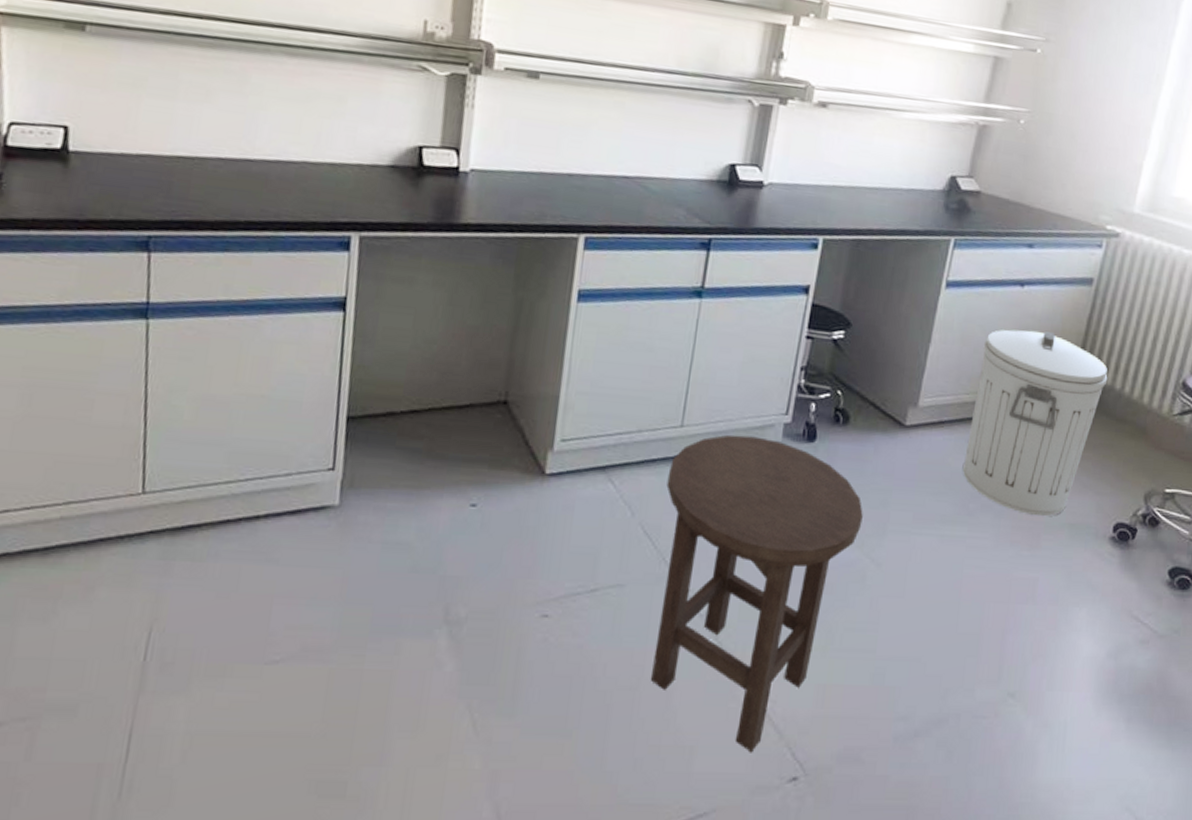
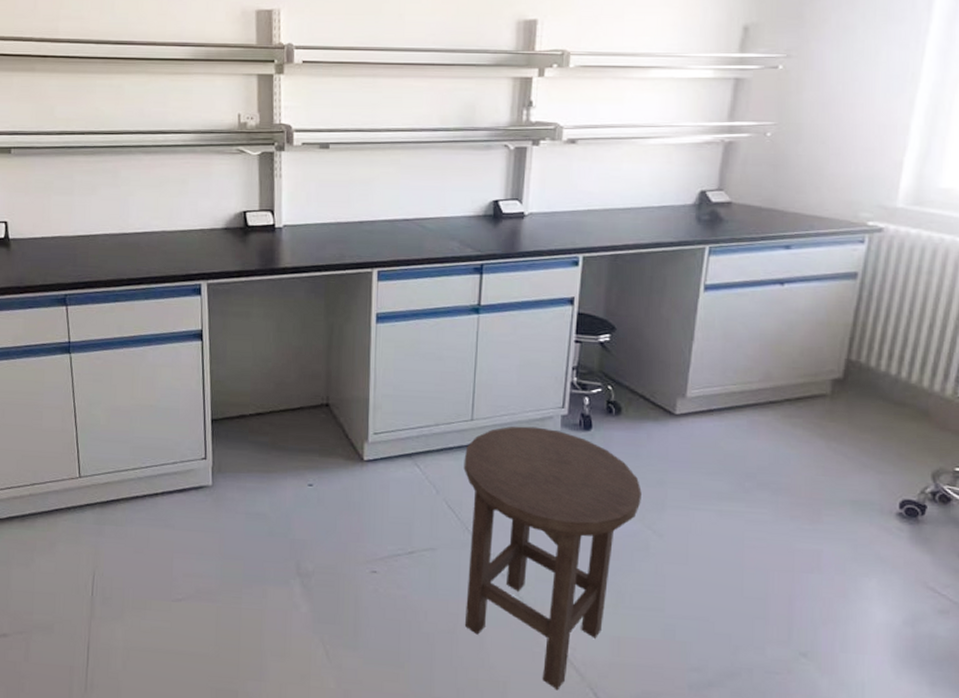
trash can: present [963,329,1108,517] -> none [736,323,882,494]

